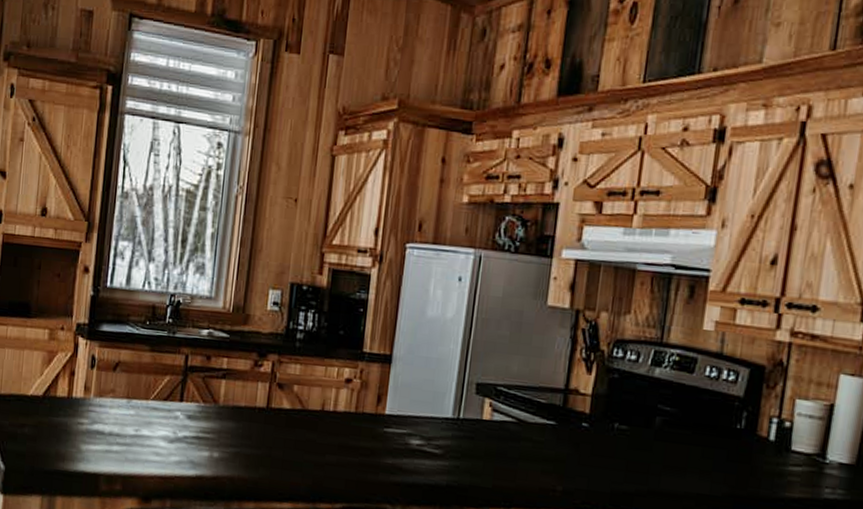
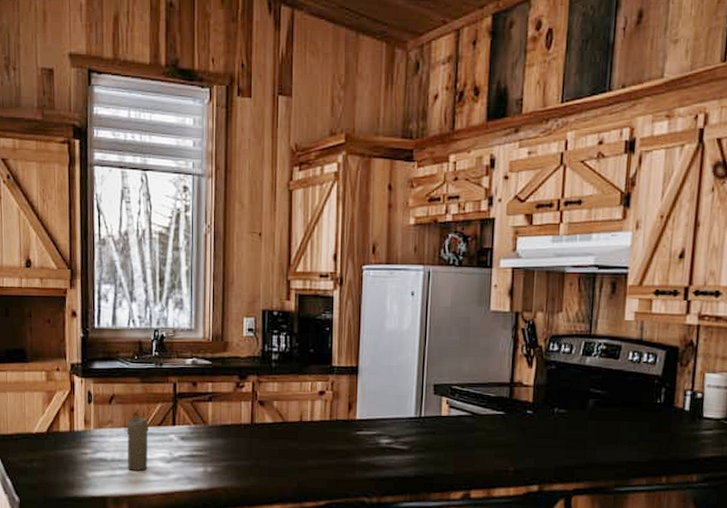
candle: none [126,378,154,449] -> present [126,408,148,471]

